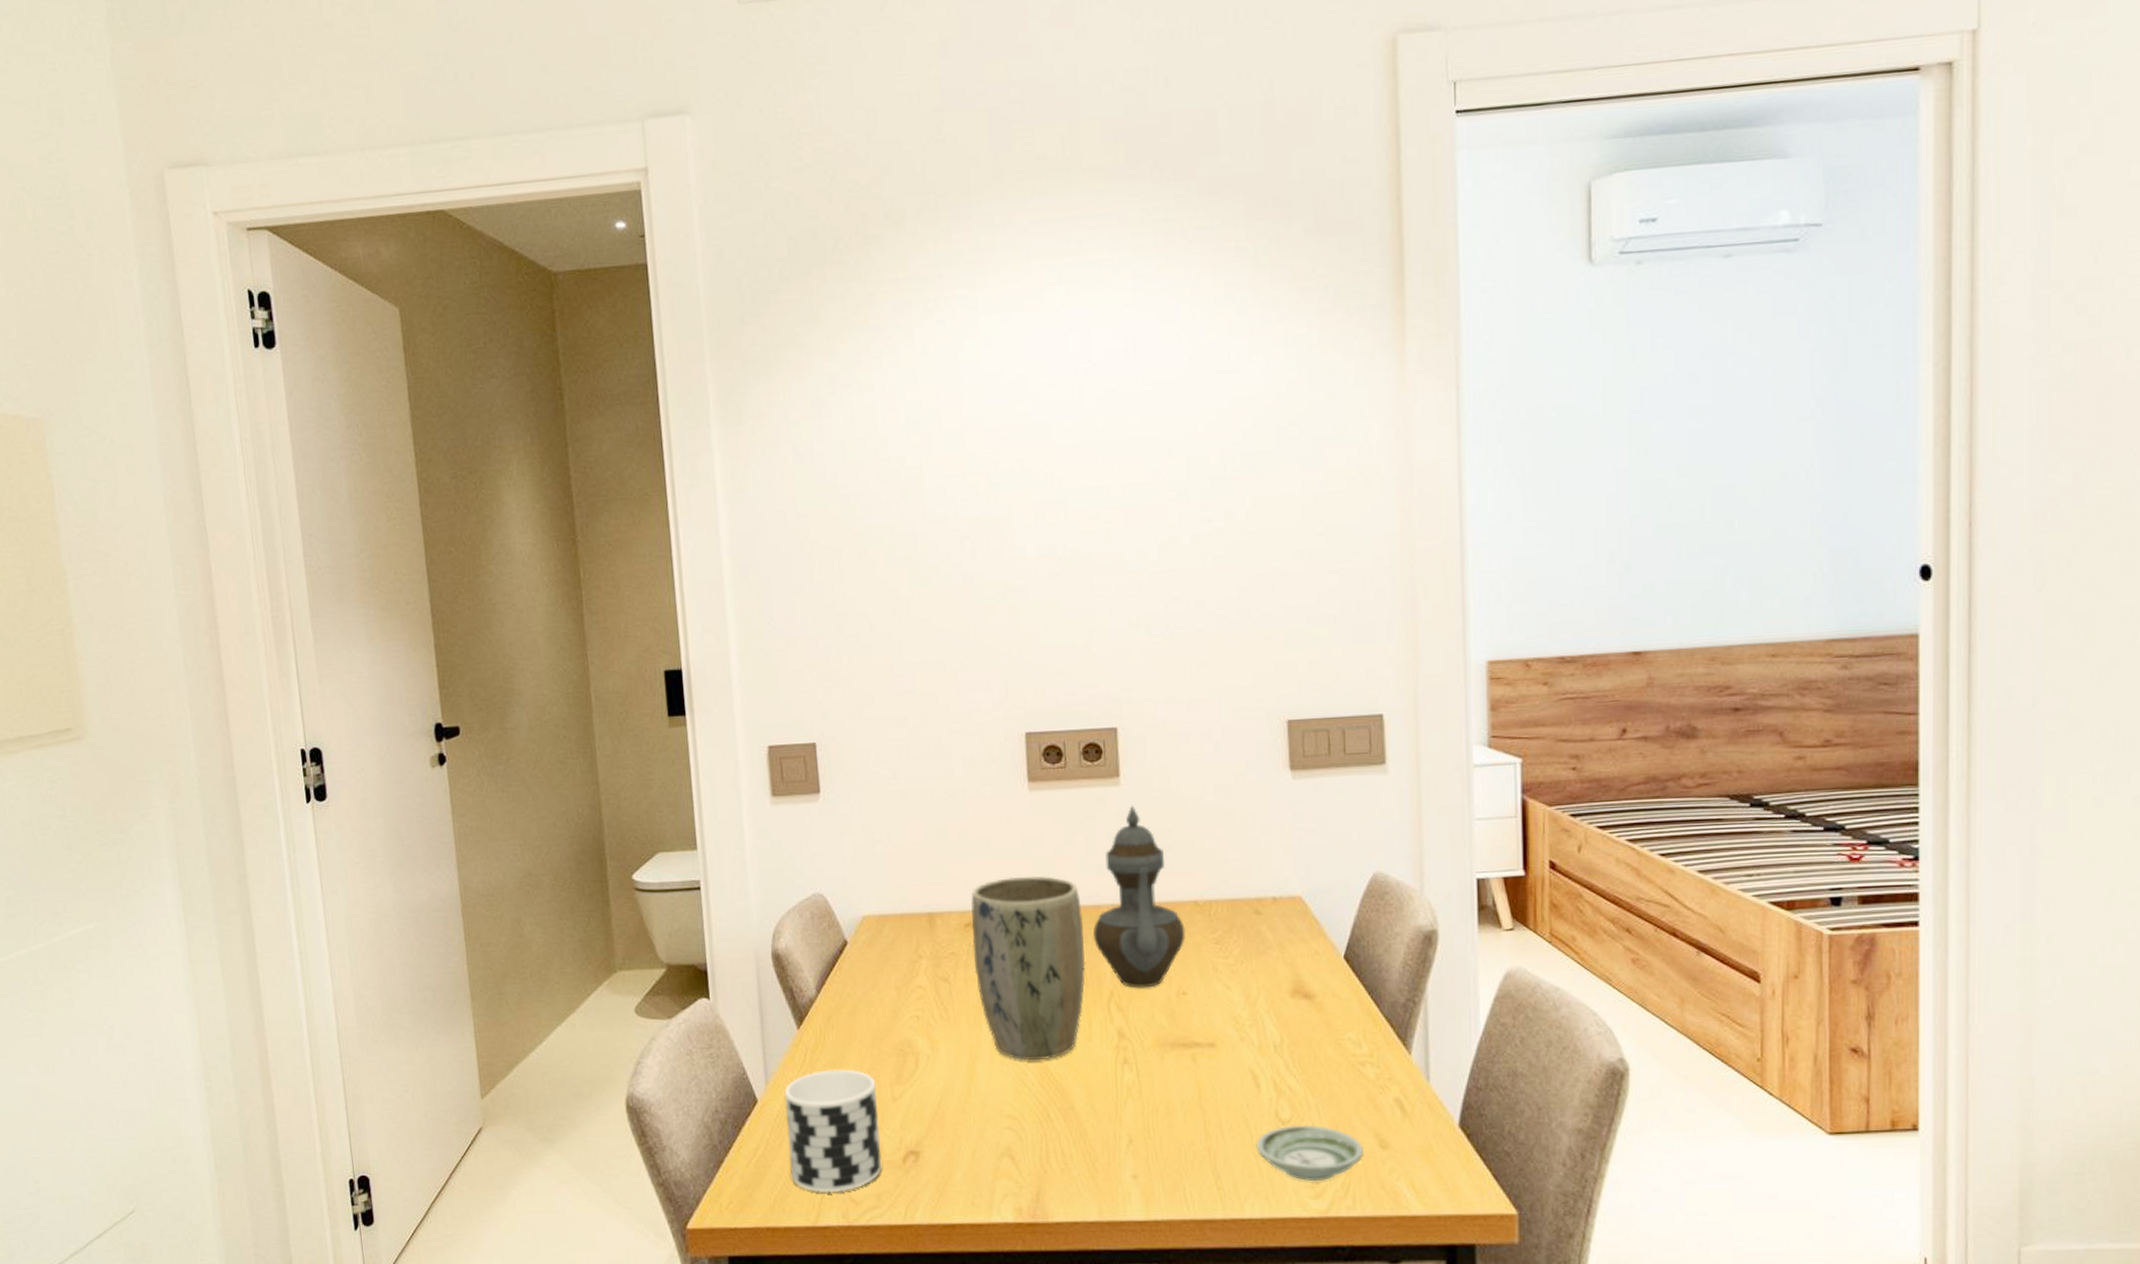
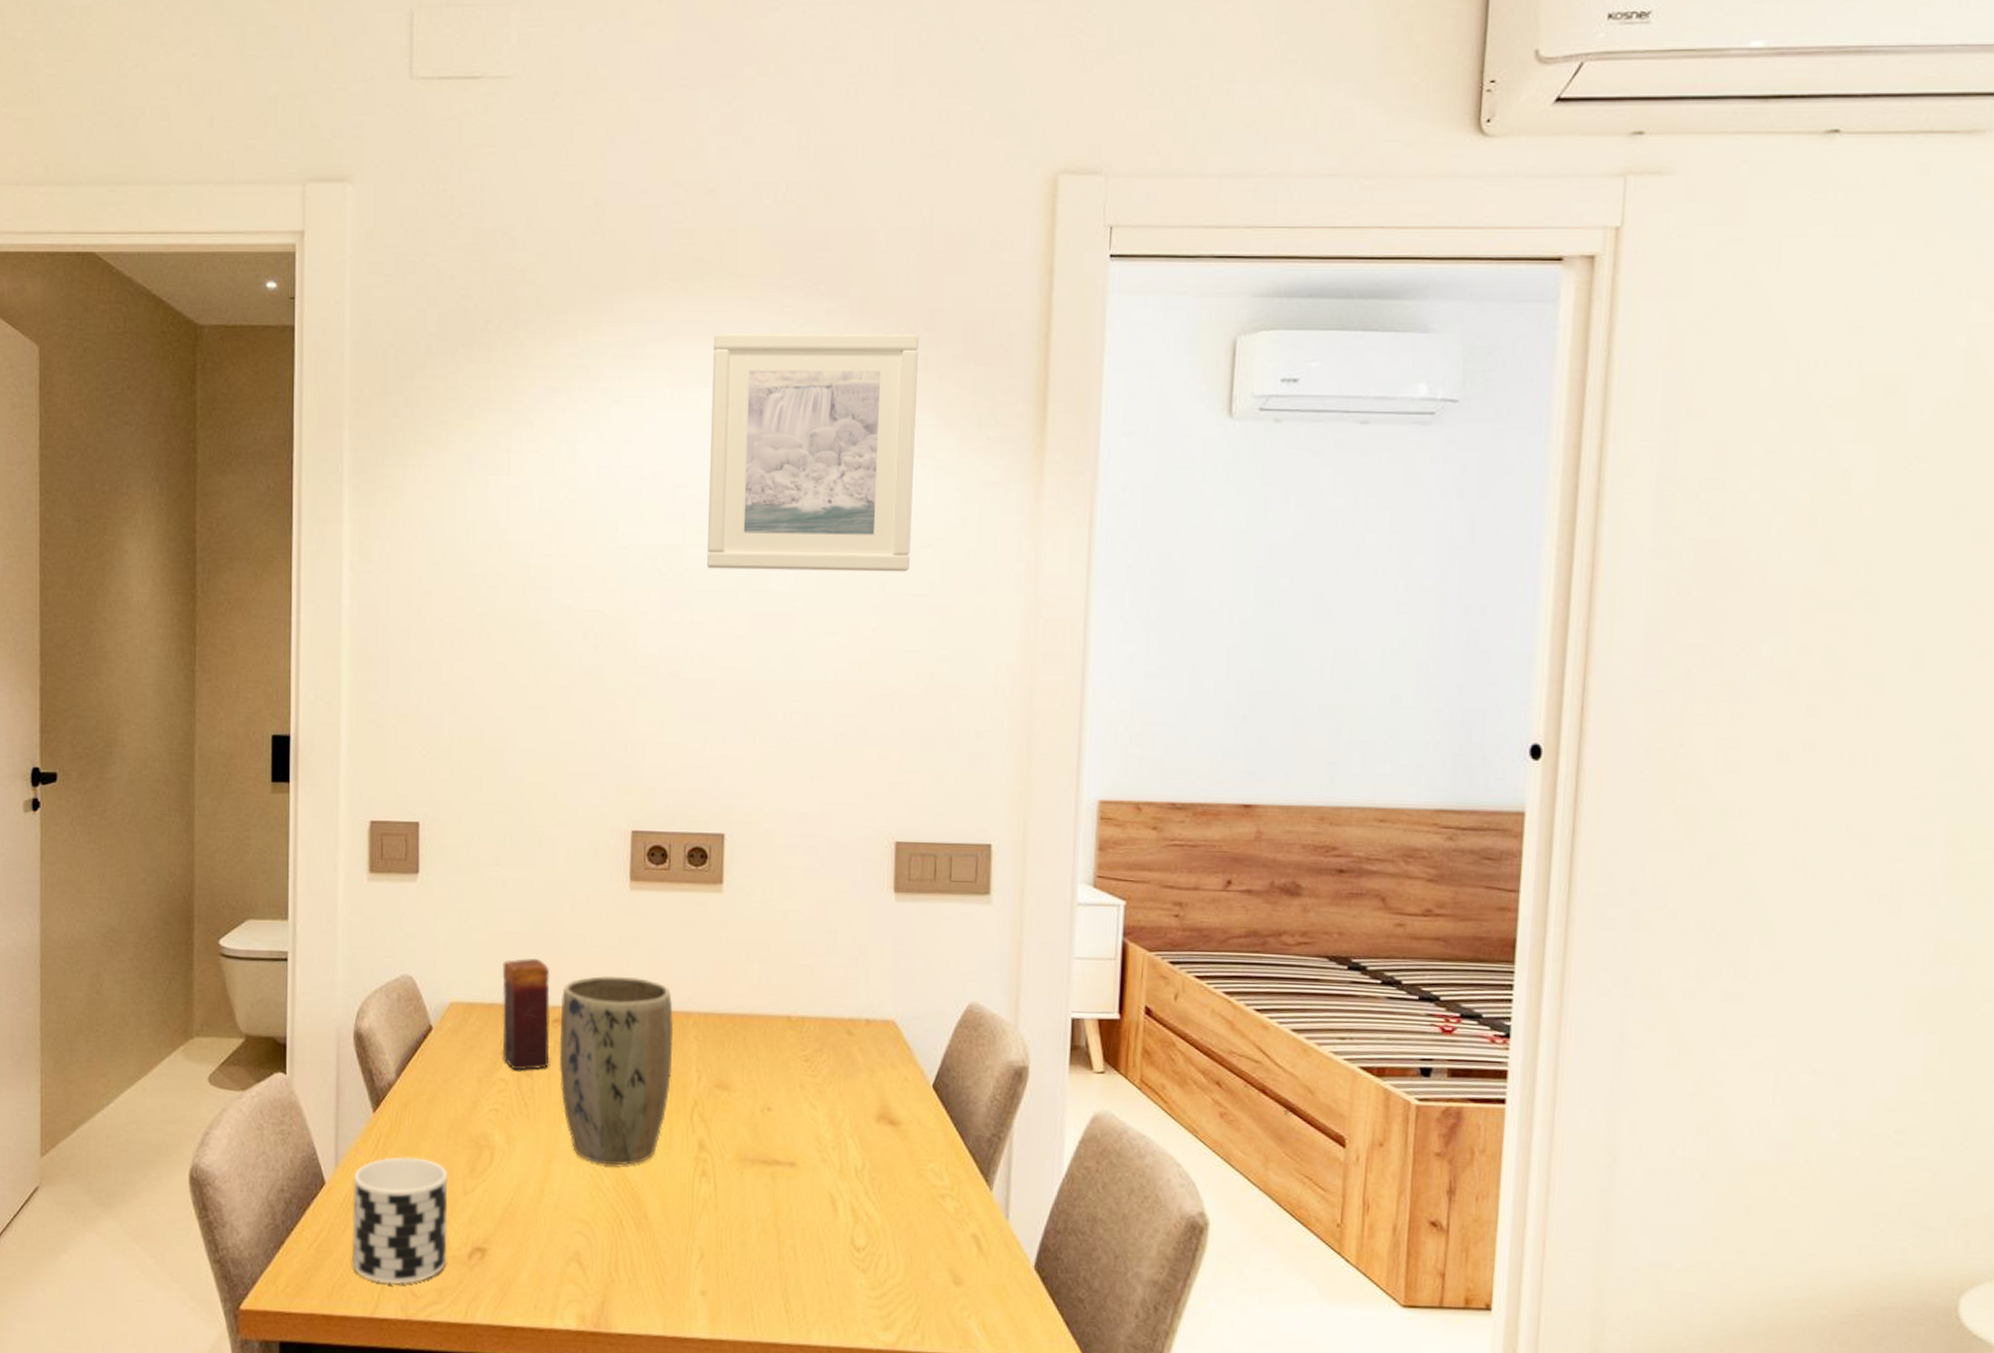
candle: none [910,866,965,977] -> present [502,959,550,1071]
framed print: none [1064,210,1279,466] -> present [707,332,919,572]
teapot: present [1093,805,1185,988] -> none [683,913,775,1101]
saucer: present [1256,1125,1365,1182] -> none [828,1253,938,1314]

